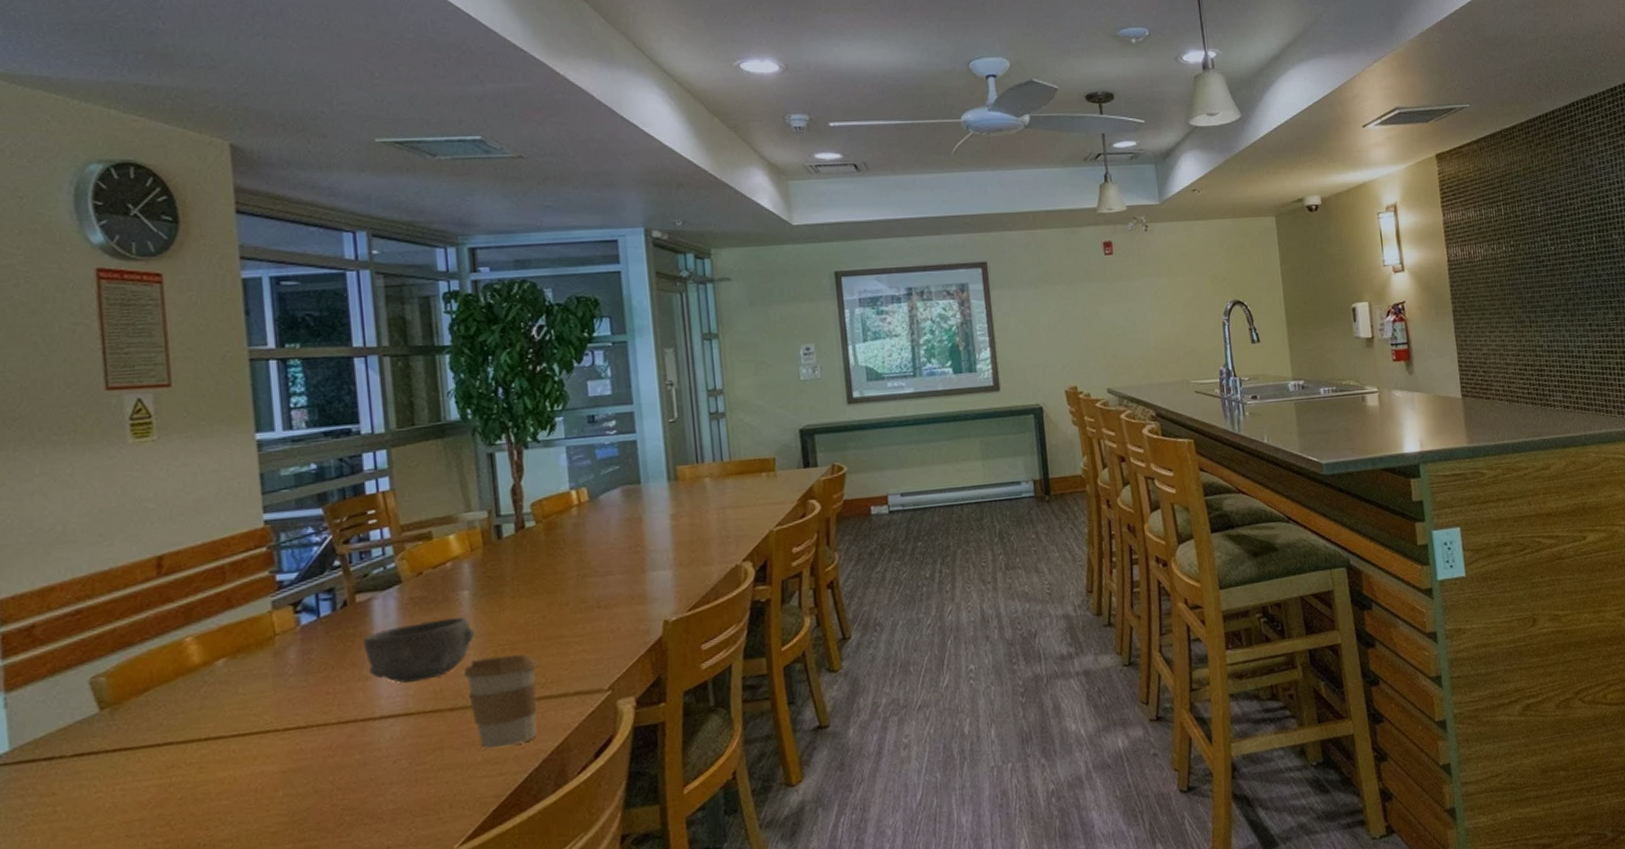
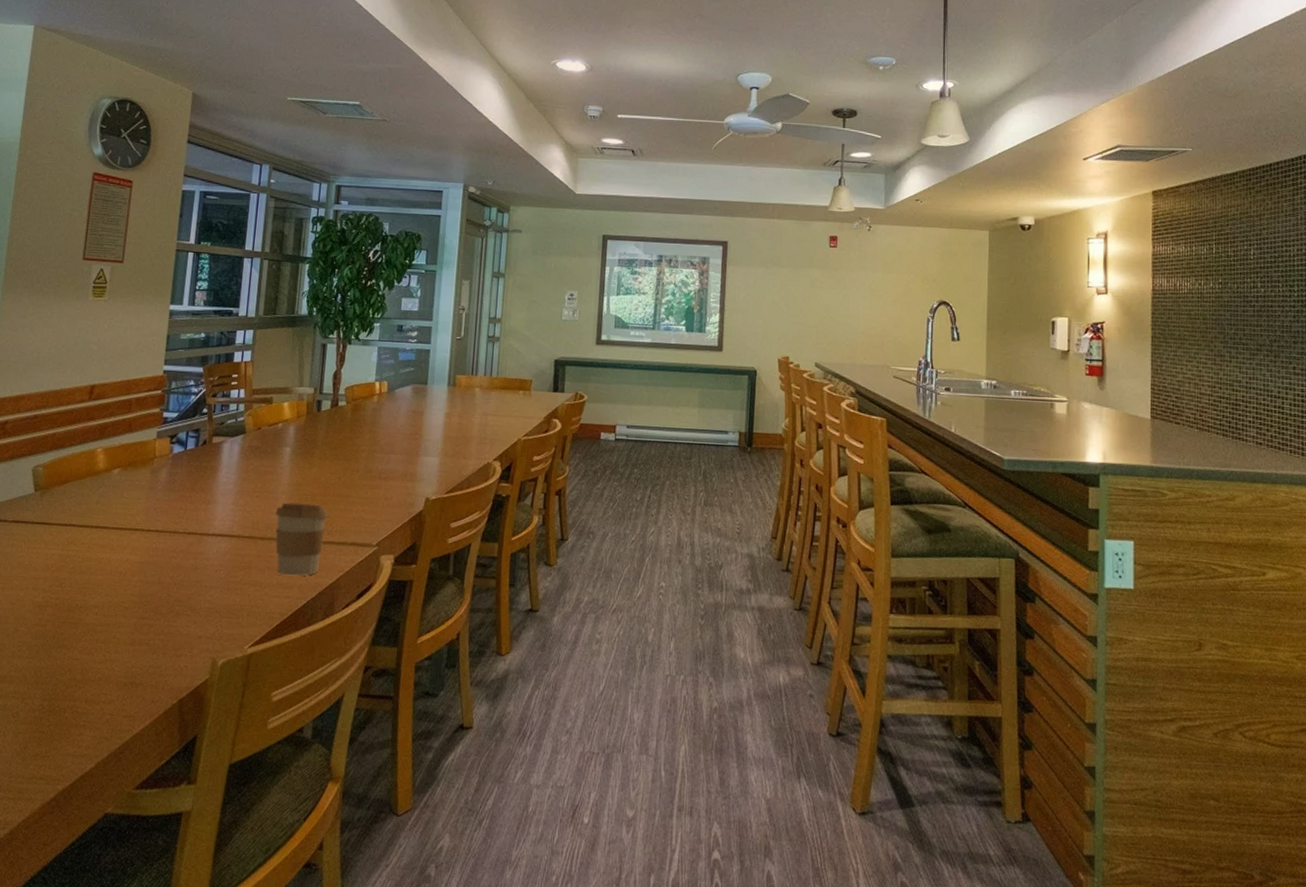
bowl: present [364,617,476,683] -> none [211,466,289,512]

